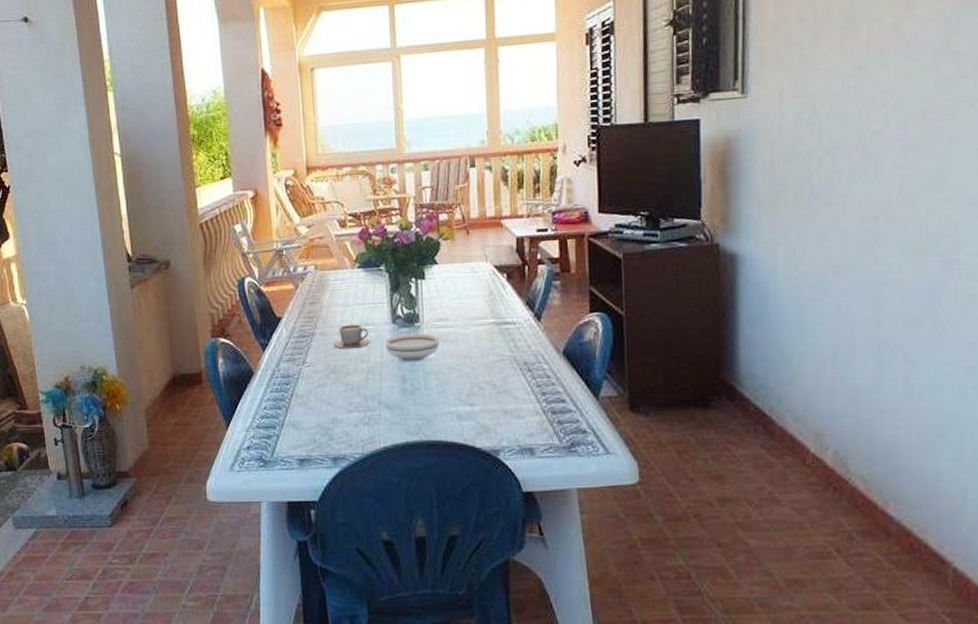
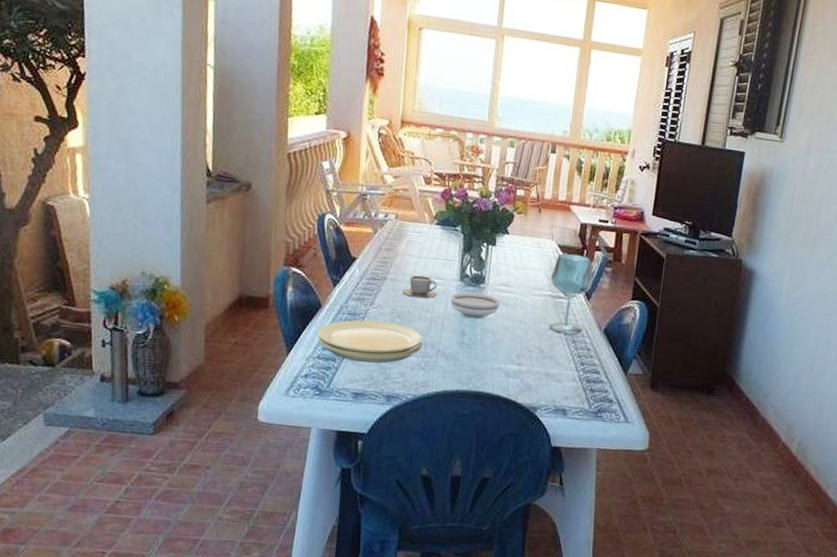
plate: none [254,379,363,426] -> present [317,319,423,363]
wine glass: none [492,272,541,363] -> present [549,253,593,335]

